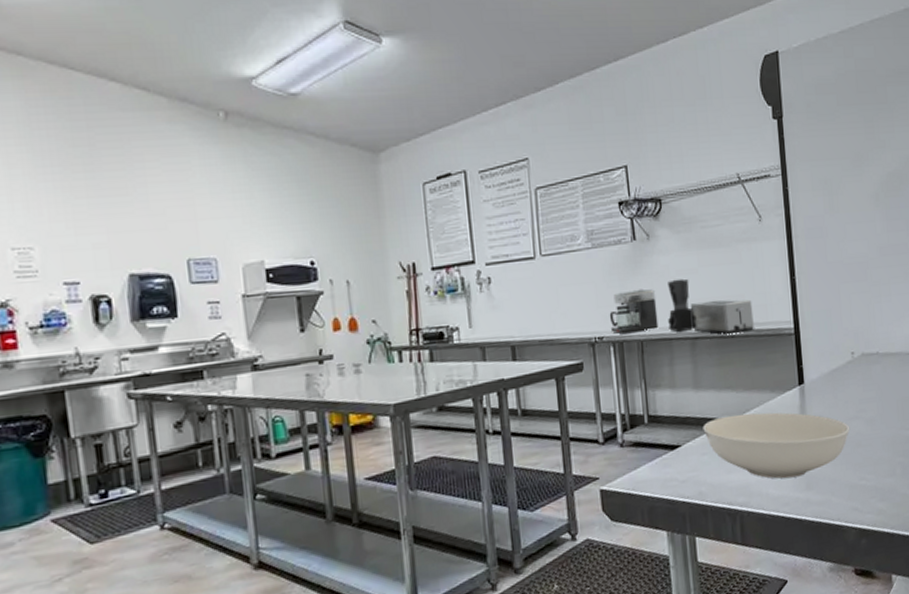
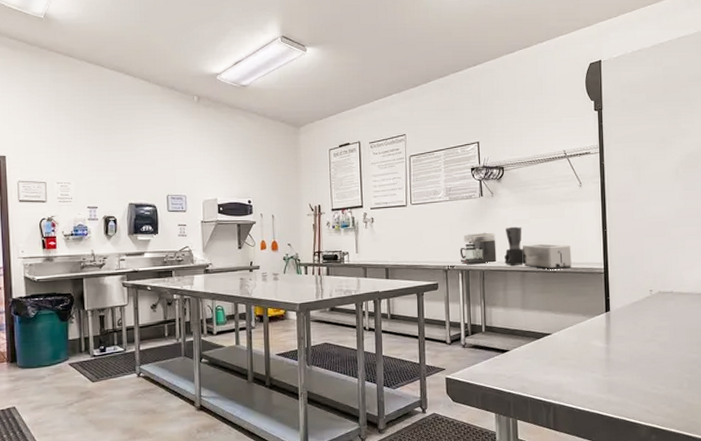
bowl: present [702,412,851,479] -> none [527,330,646,383]

